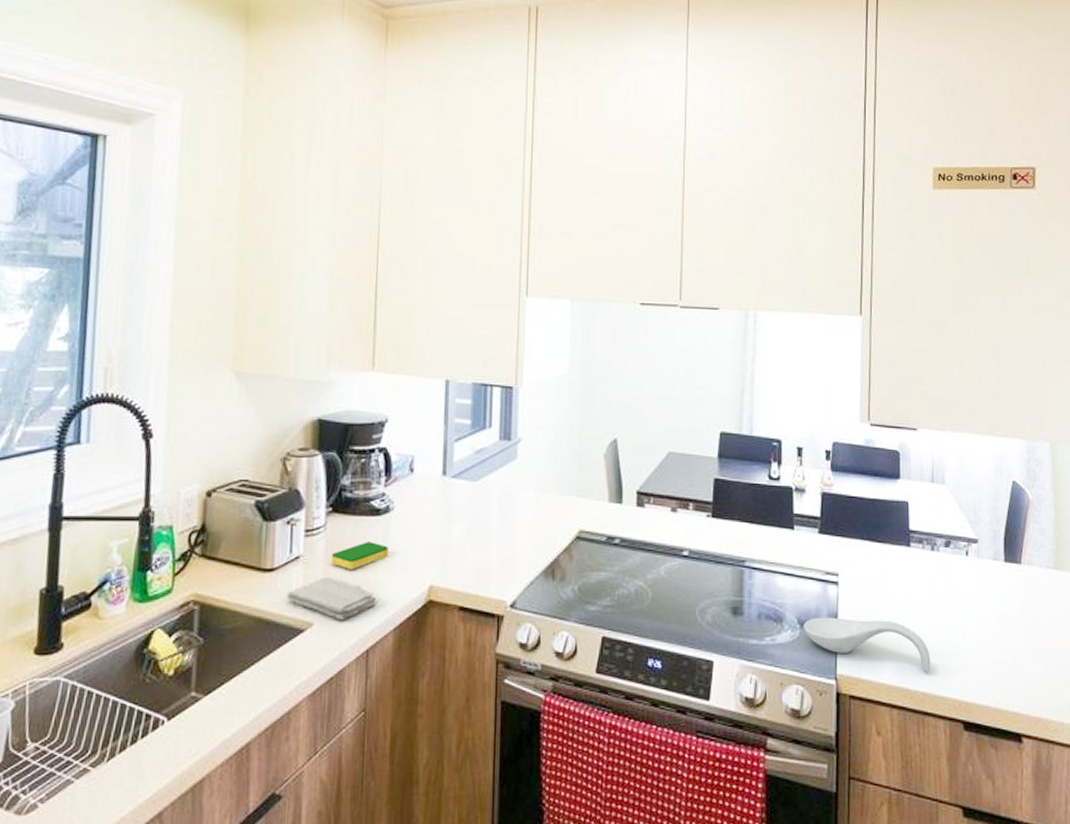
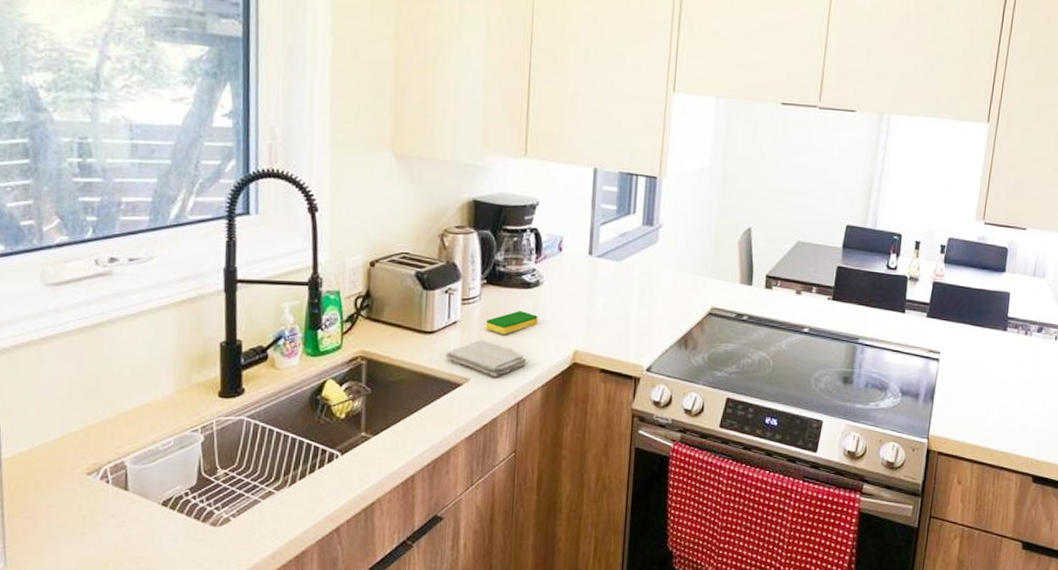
spoon rest: present [803,617,931,672] -> none [904,387,1012,435]

